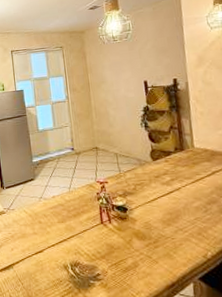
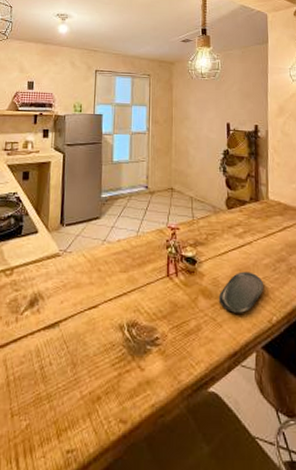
oval tray: none [151,214,197,251] -> present [218,271,264,313]

